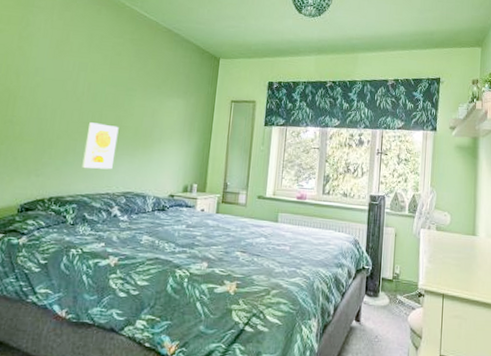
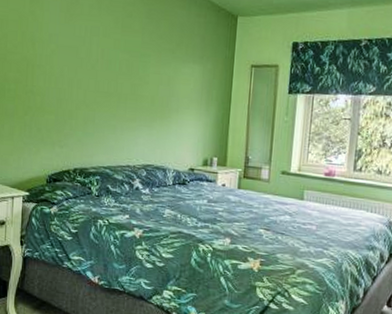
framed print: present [82,122,119,170] -> none [102,92,135,142]

